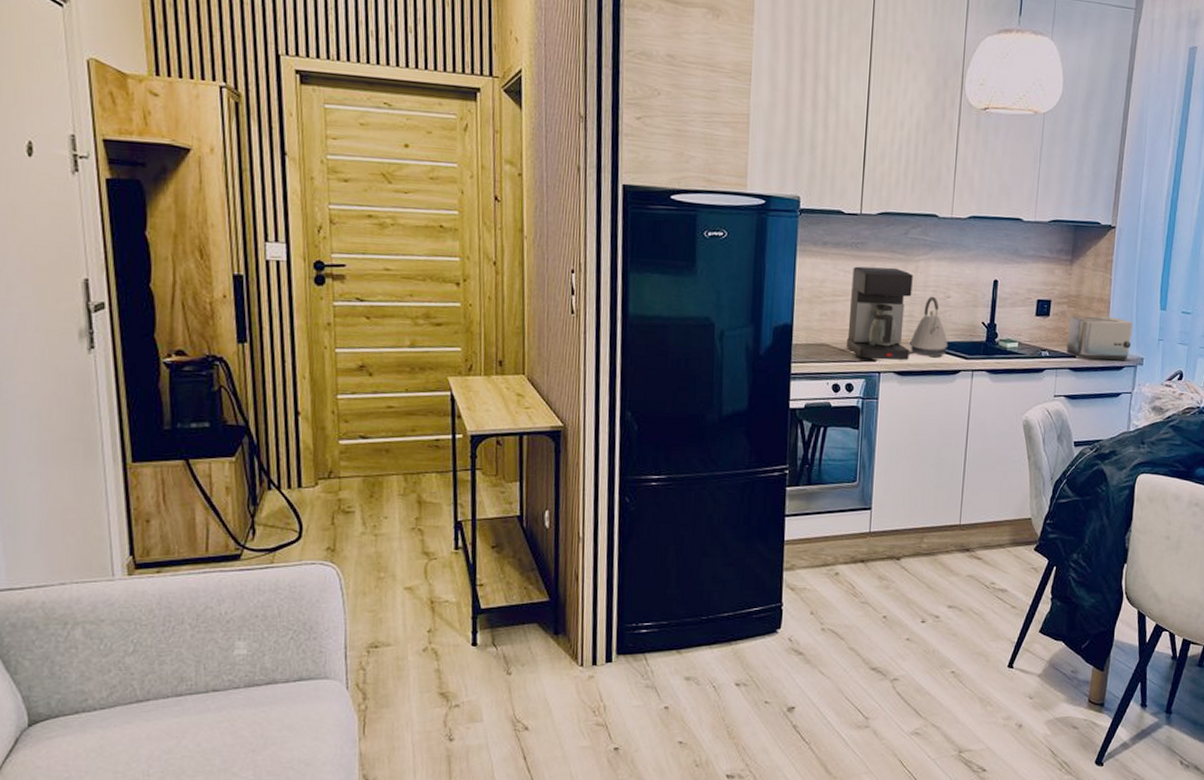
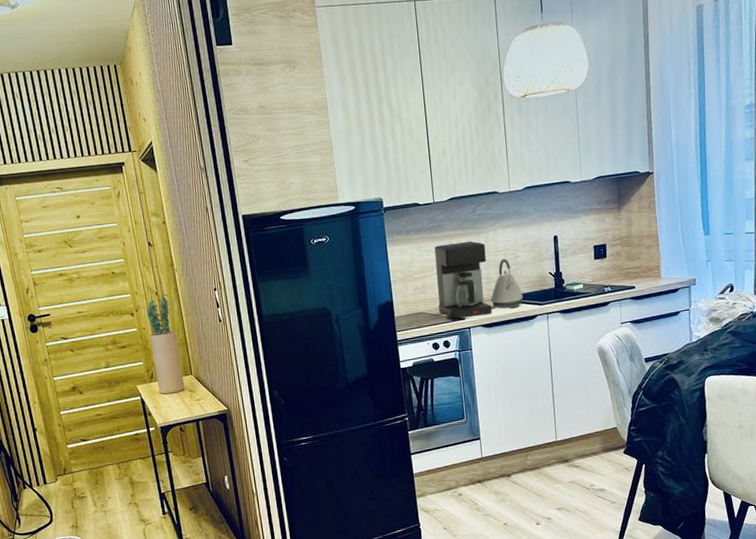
vase: none [475,260,513,395] -> present [146,290,185,395]
toaster: present [1066,315,1133,361] -> none [624,248,682,289]

